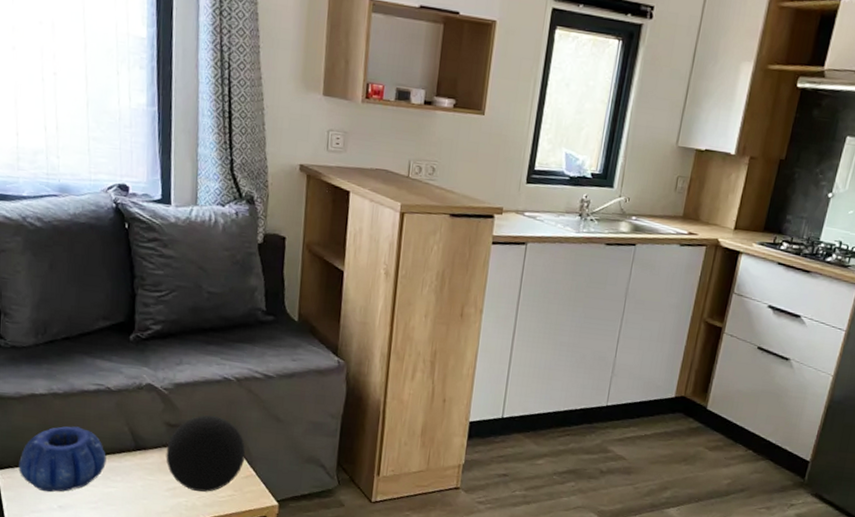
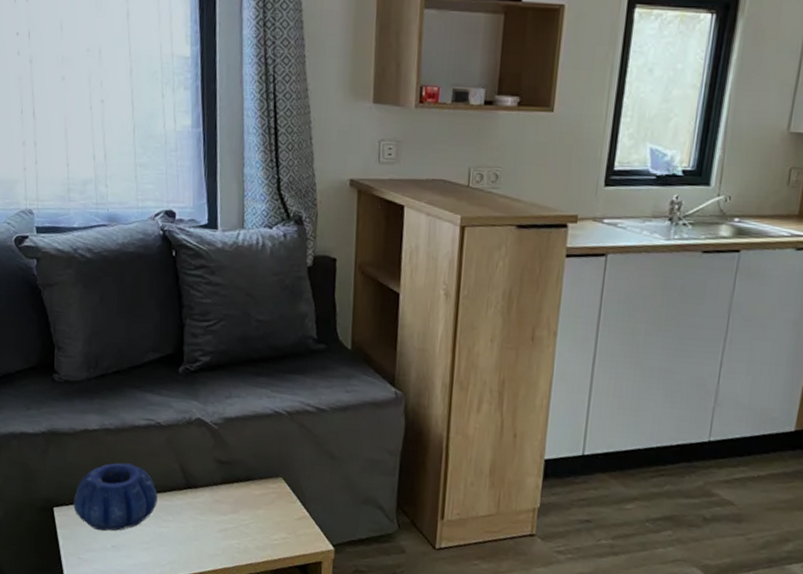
decorative orb: present [166,414,246,492] -> none [217,451,299,534]

